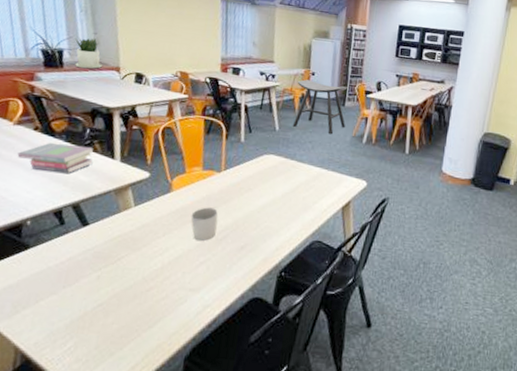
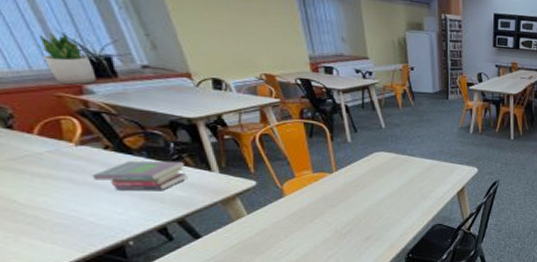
planter: none [13,28,48,72] -> present [37,31,97,84]
planter: present [74,36,102,70] -> none [122,39,168,78]
mug: present [190,207,219,241] -> none [310,207,339,237]
stool: present [293,79,349,135] -> none [396,75,451,128]

